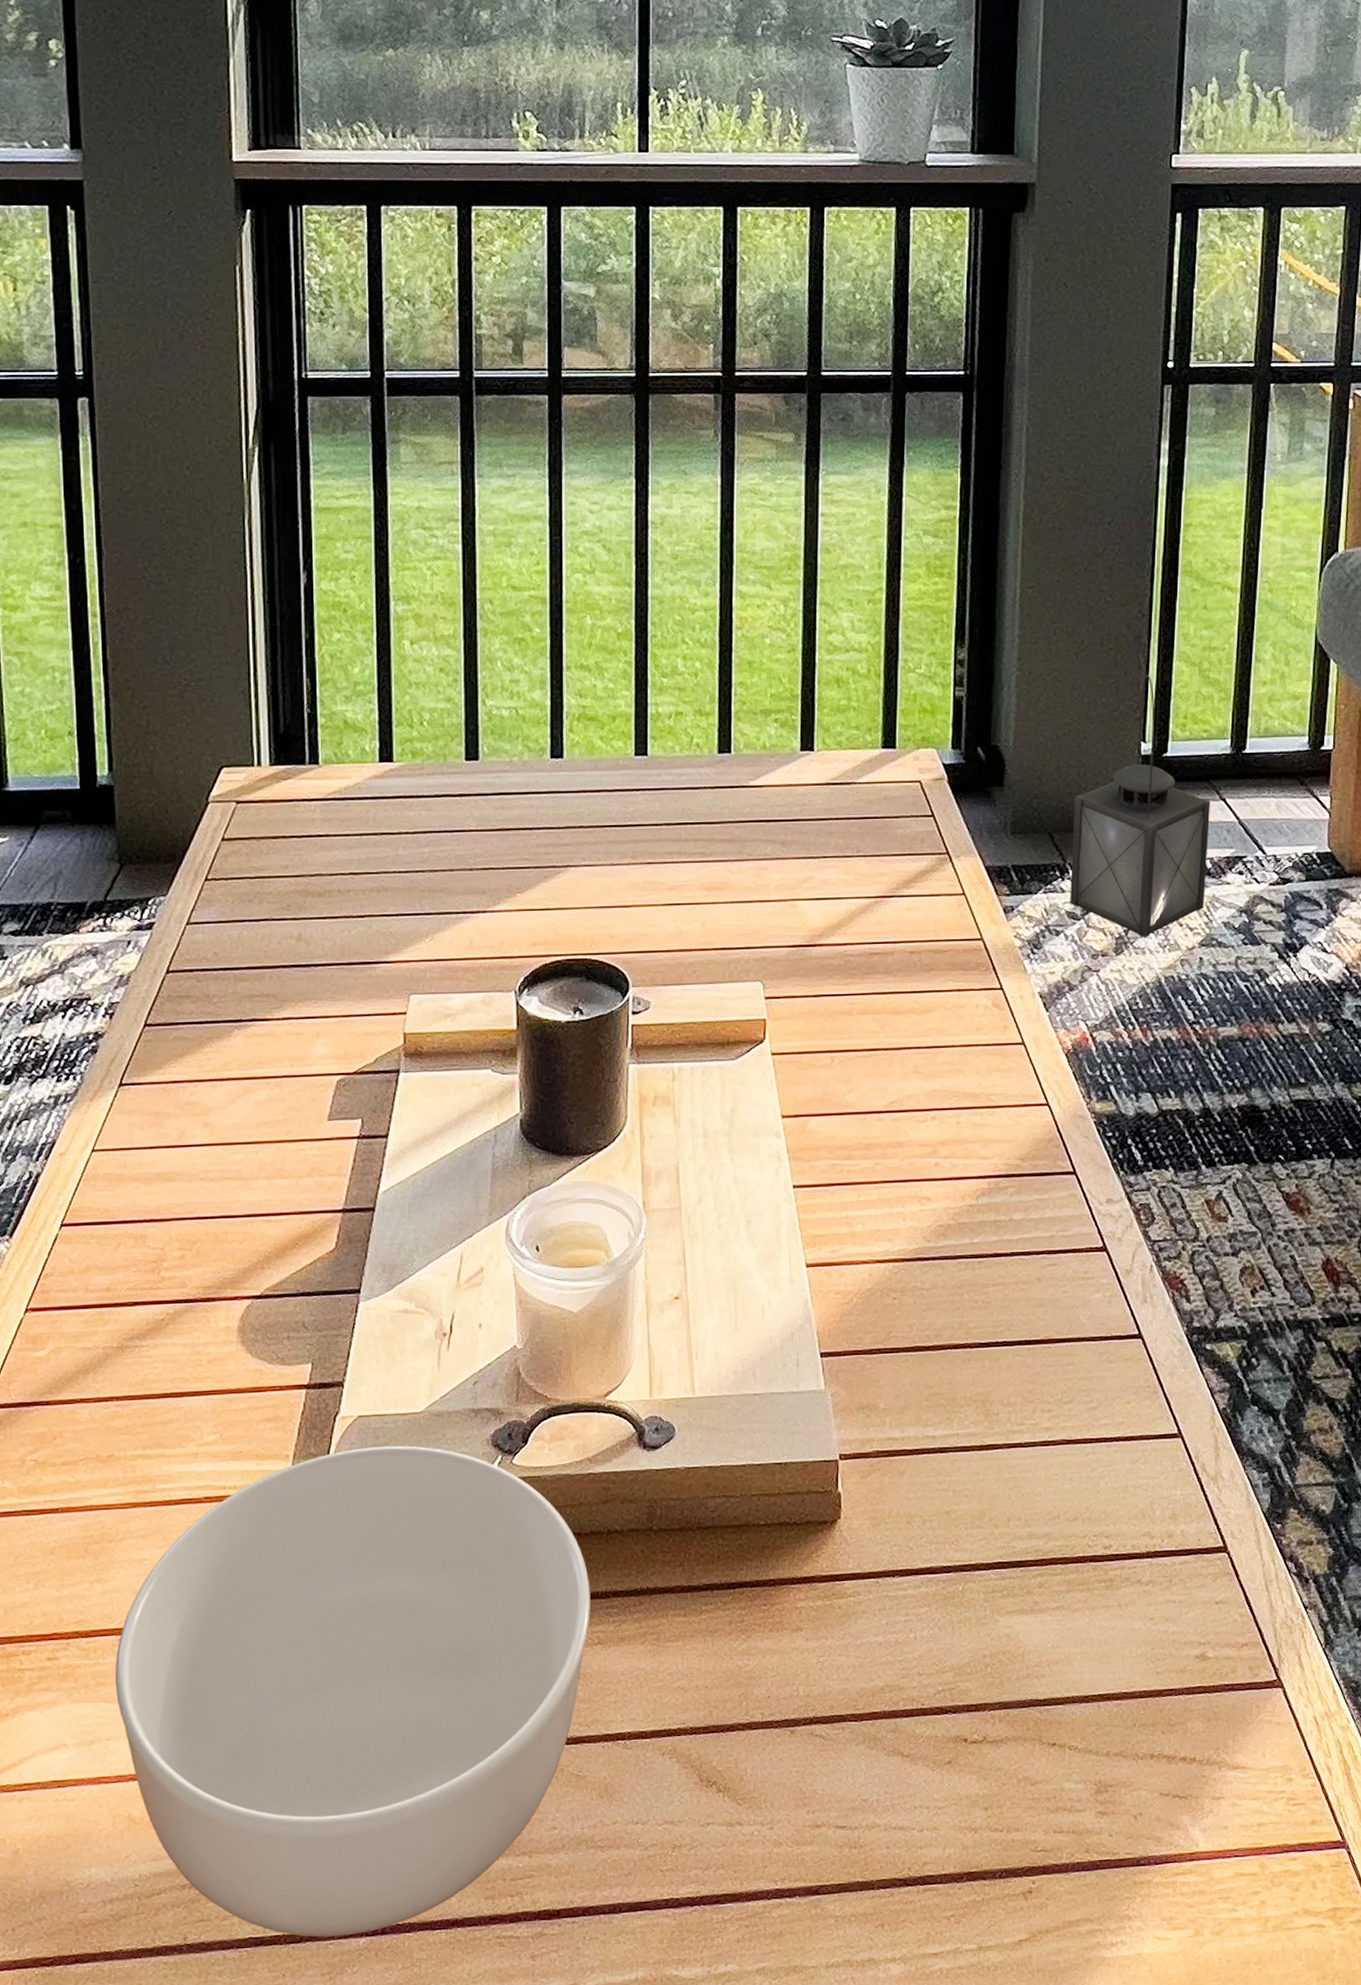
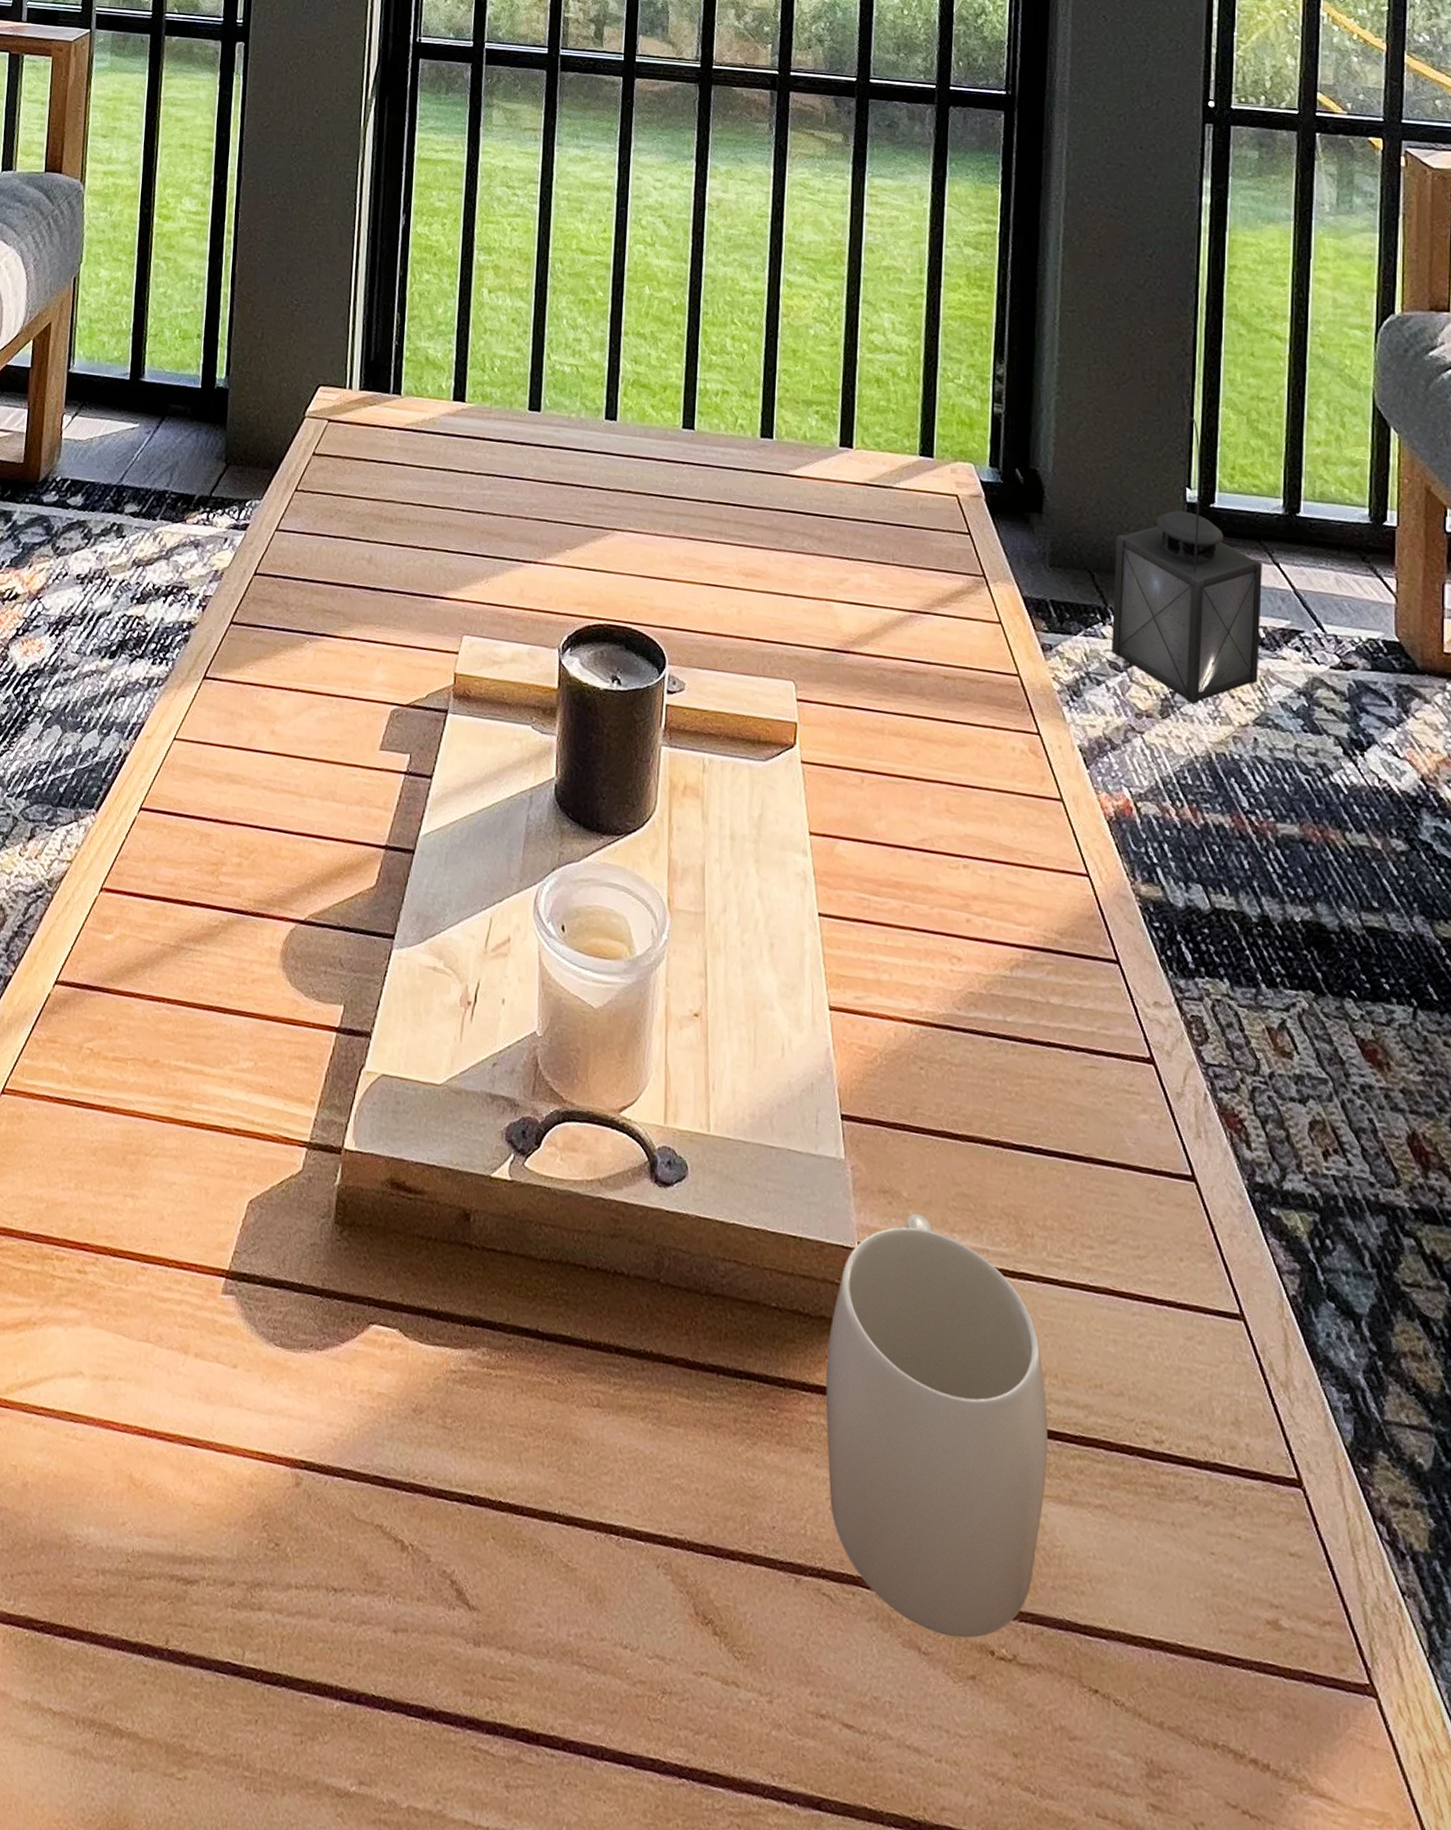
bowl: present [115,1445,590,1937] -> none [133,1109,593,1696]
mug: none [813,1419,1013,1738] -> present [825,1213,1048,1638]

